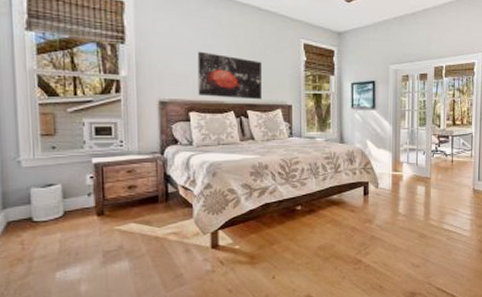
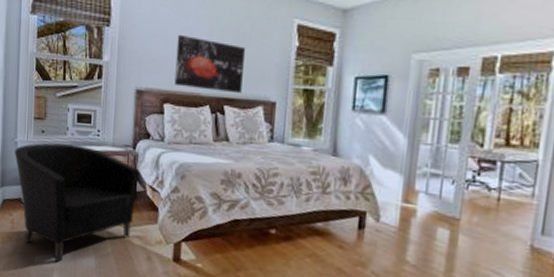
armchair: none [18,156,169,273] -> present [14,142,139,262]

